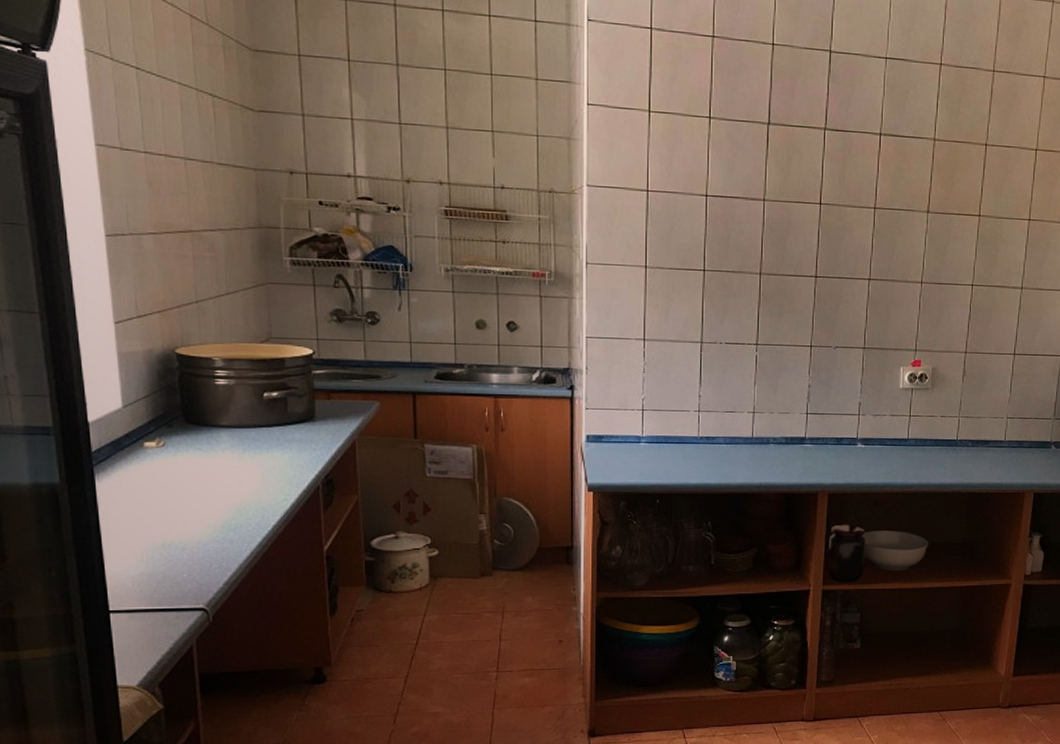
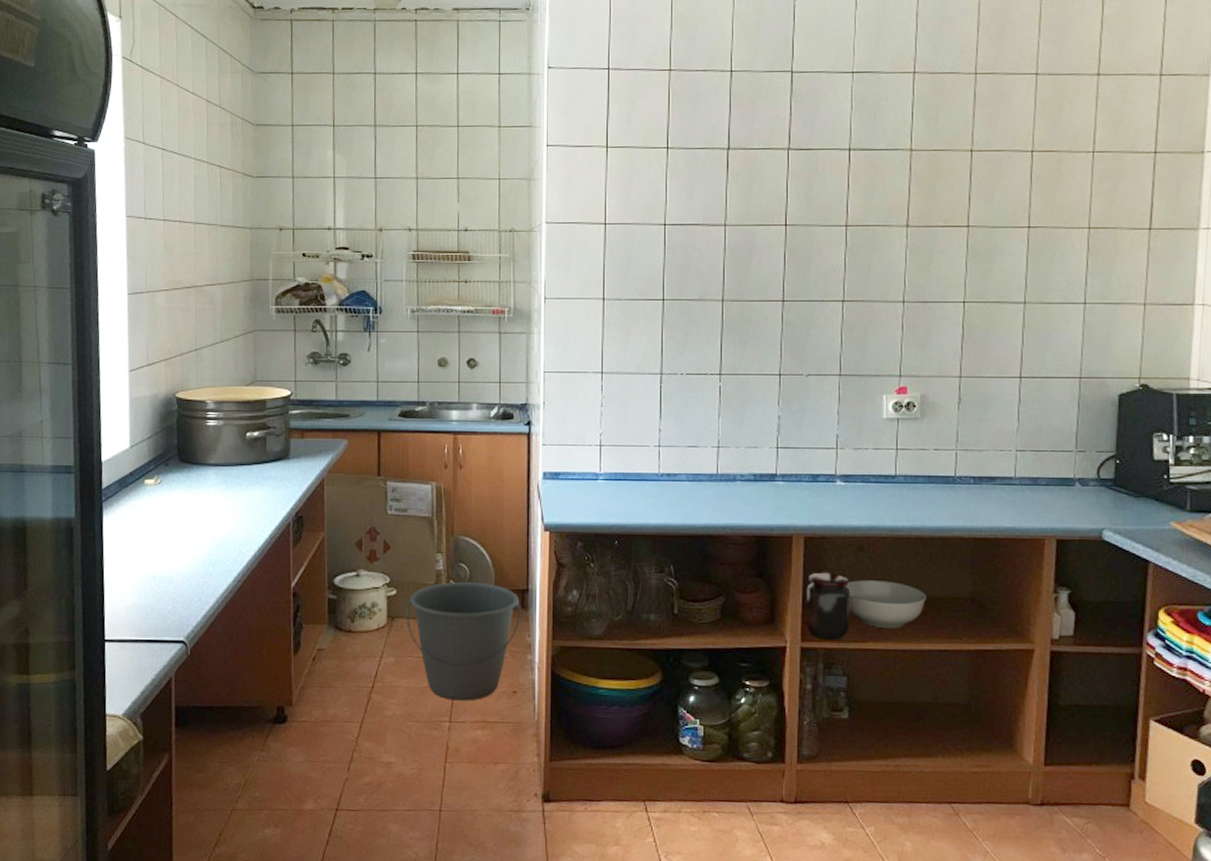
bucket: none [449,540,566,652] -> present [406,581,521,701]

